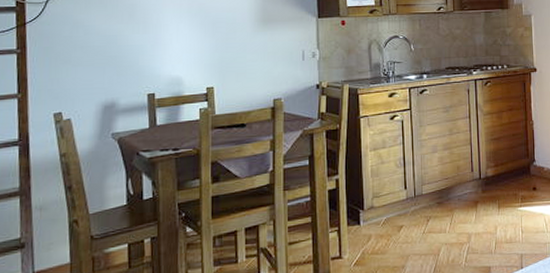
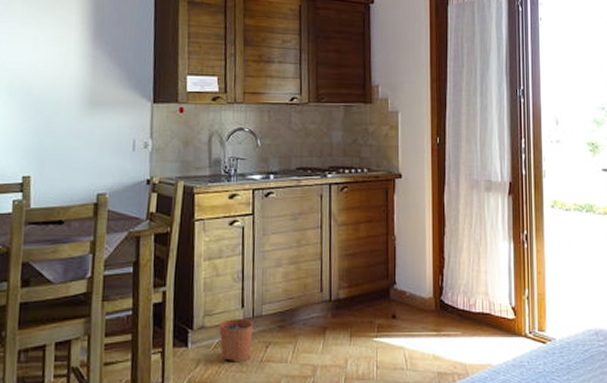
plant pot: none [386,188,416,235] -> present [219,307,254,363]

